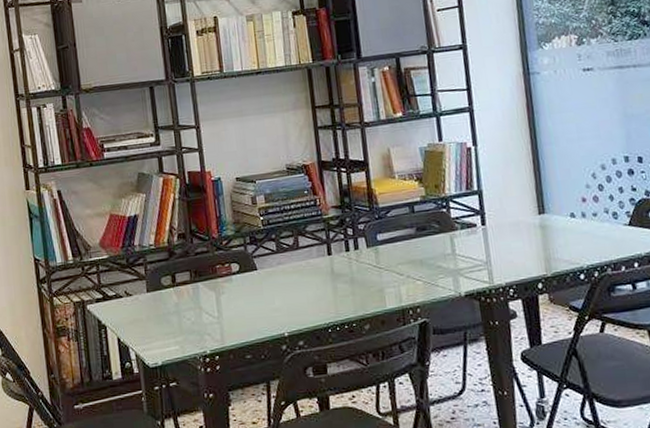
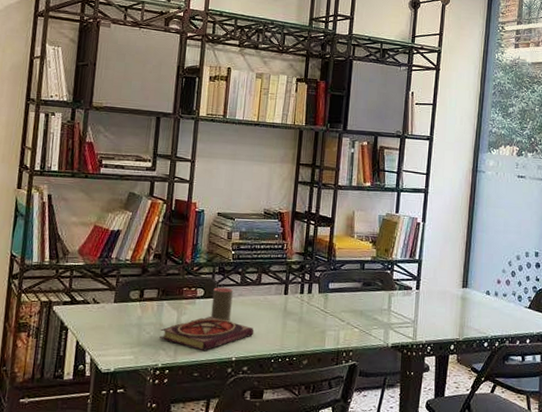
book: none [201,292,303,330] -> present [159,316,255,350]
cup: none [248,257,274,295] -> present [211,287,233,322]

